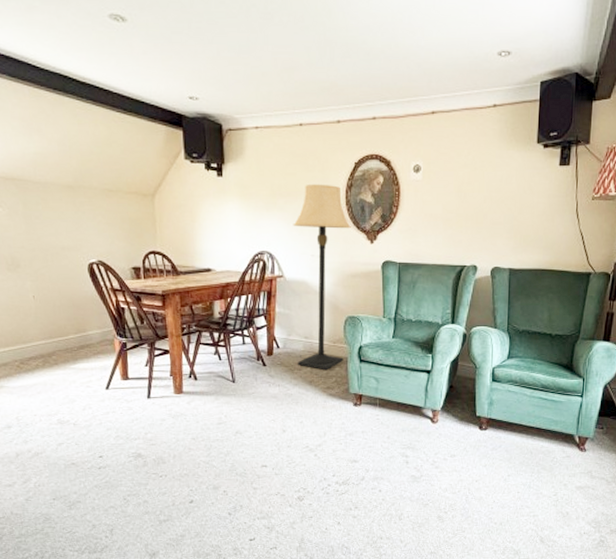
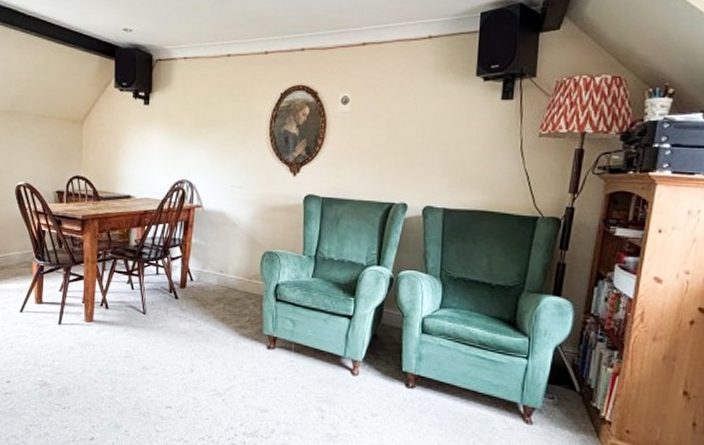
lamp: present [293,184,351,371] -> none [211,113,274,308]

